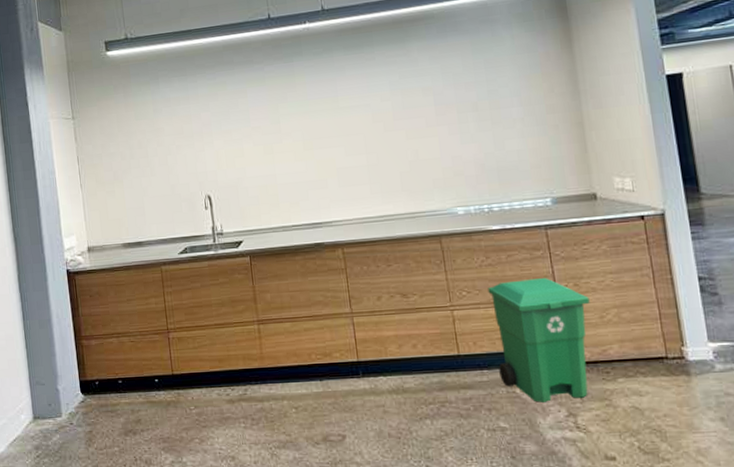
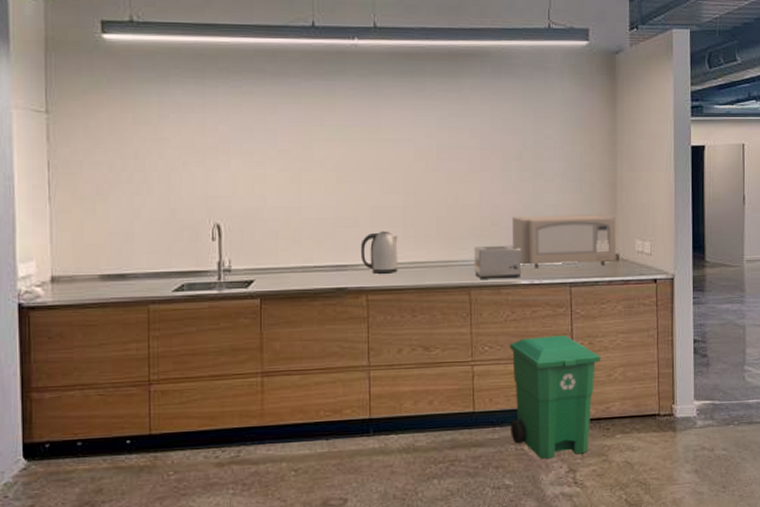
kettle: none [331,189,369,229] -> present [360,231,398,274]
toaster: none [440,192,492,228] -> present [474,245,522,279]
microwave: none [474,154,594,214] -> present [511,214,617,269]

